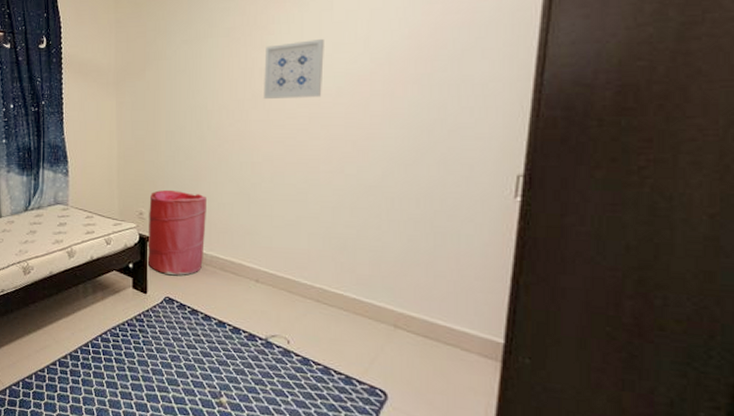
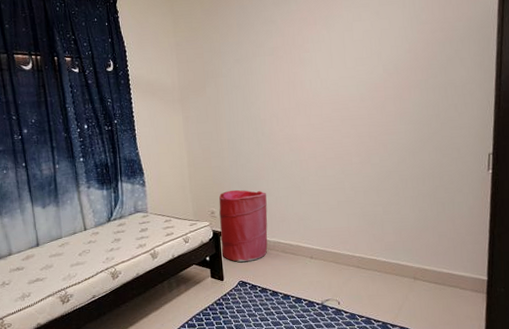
wall art: present [264,38,324,100] -> none [303,54,350,107]

